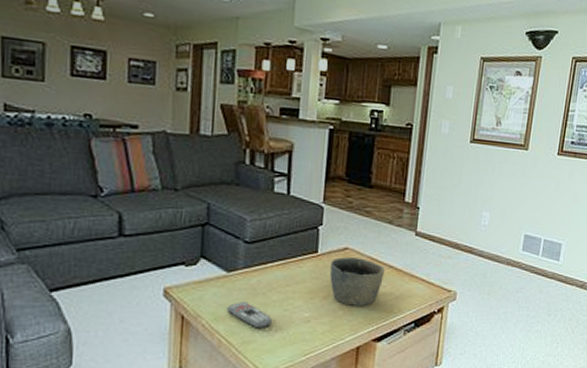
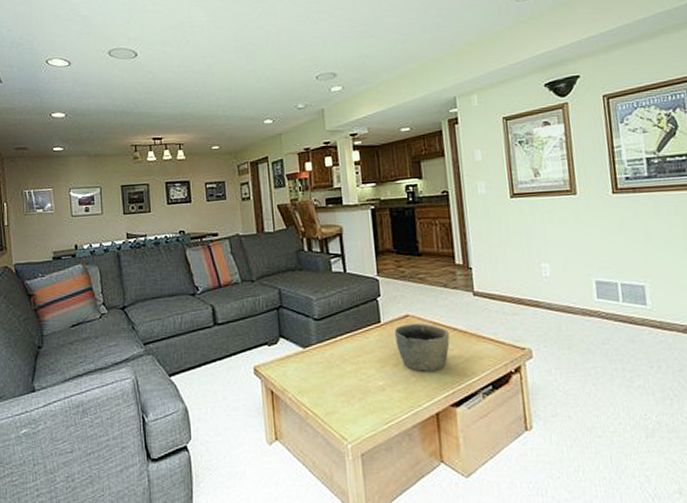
remote control: present [227,302,272,329] -> none [308,374,349,399]

